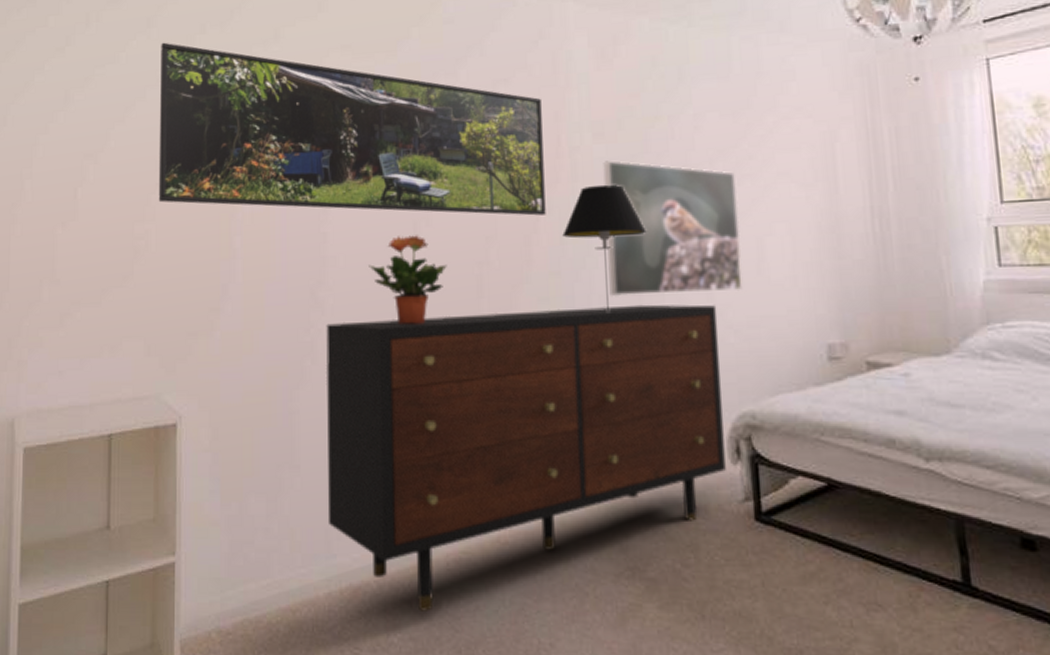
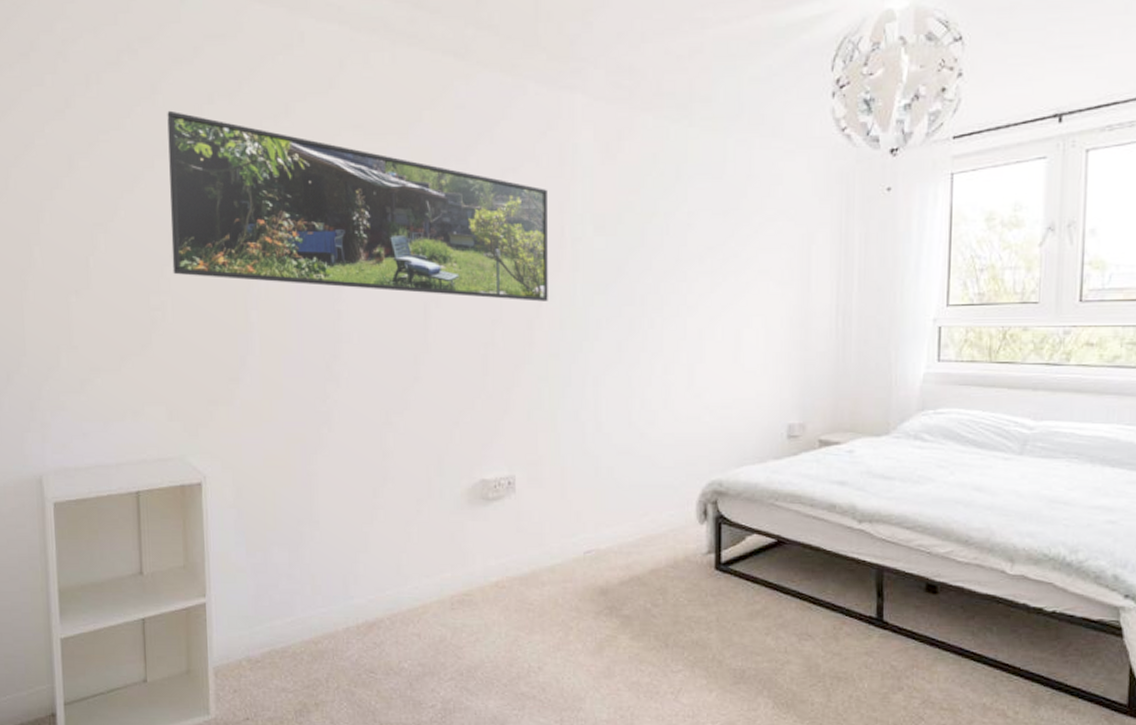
dresser: present [326,304,726,611] -> none [341,386,696,643]
potted plant: present [369,235,447,324] -> none [381,316,455,398]
table lamp: present [562,184,647,312] -> none [562,275,639,391]
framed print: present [603,160,743,297] -> none [602,253,722,379]

